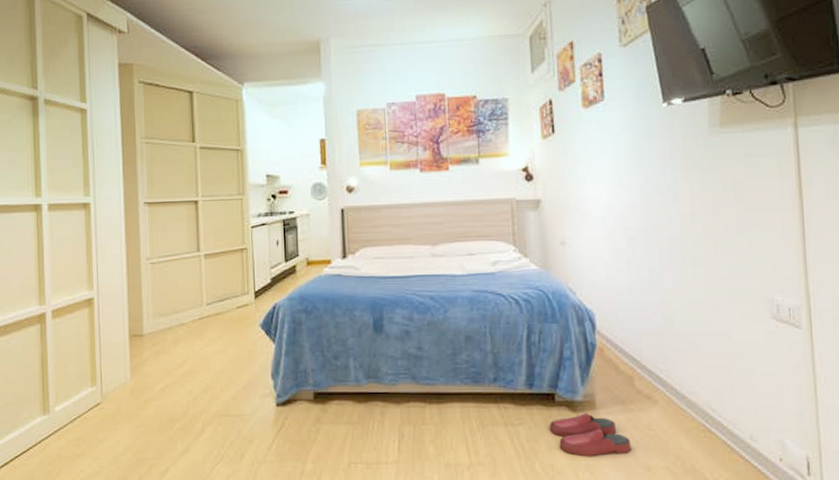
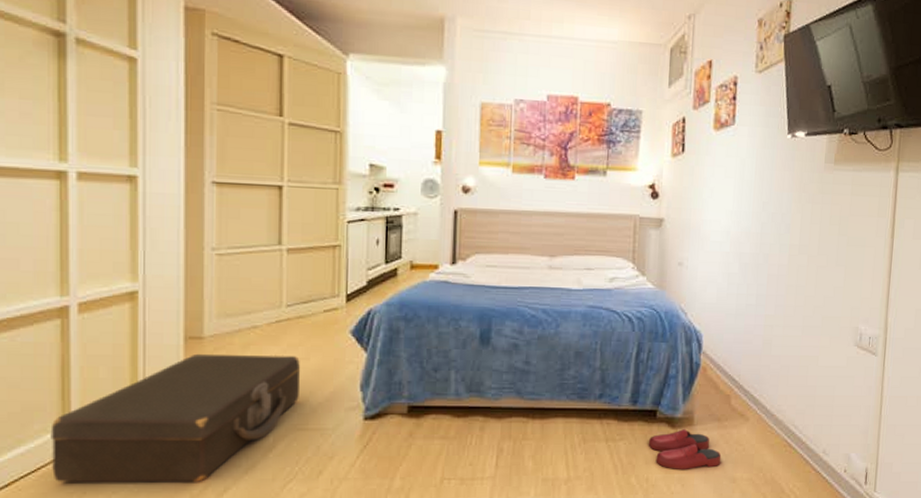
suitcase: none [35,349,221,463] -> present [50,353,301,483]

